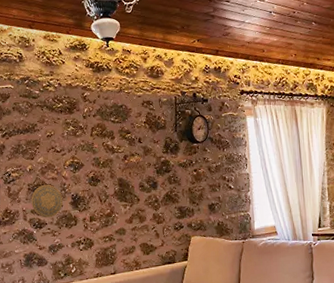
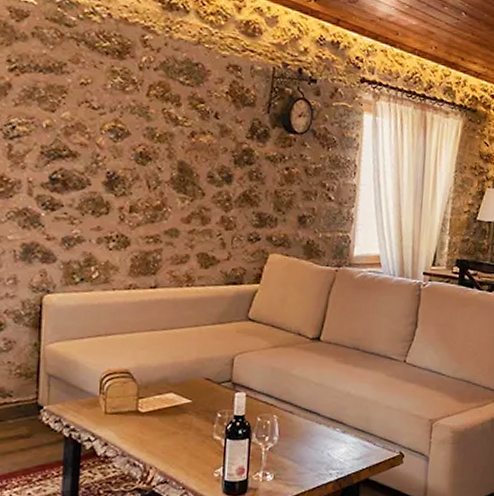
decorative plate: present [31,184,63,218] -> none [42,150,92,199]

